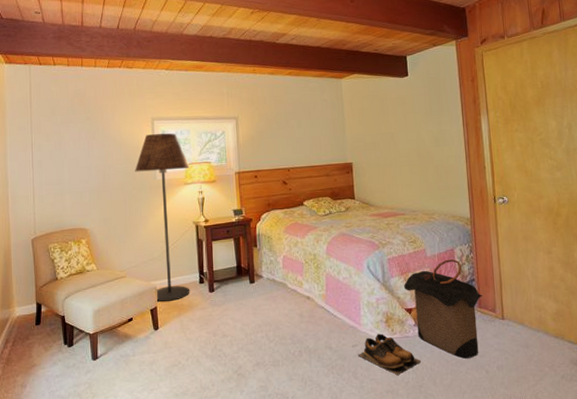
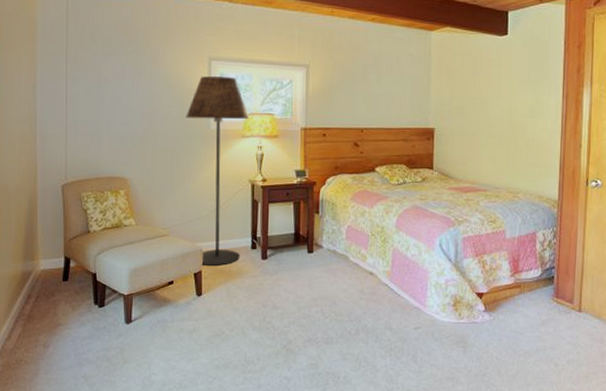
shoes: present [358,333,422,375] -> none [419,317,488,362]
laundry hamper: present [404,259,483,359] -> none [477,243,562,350]

